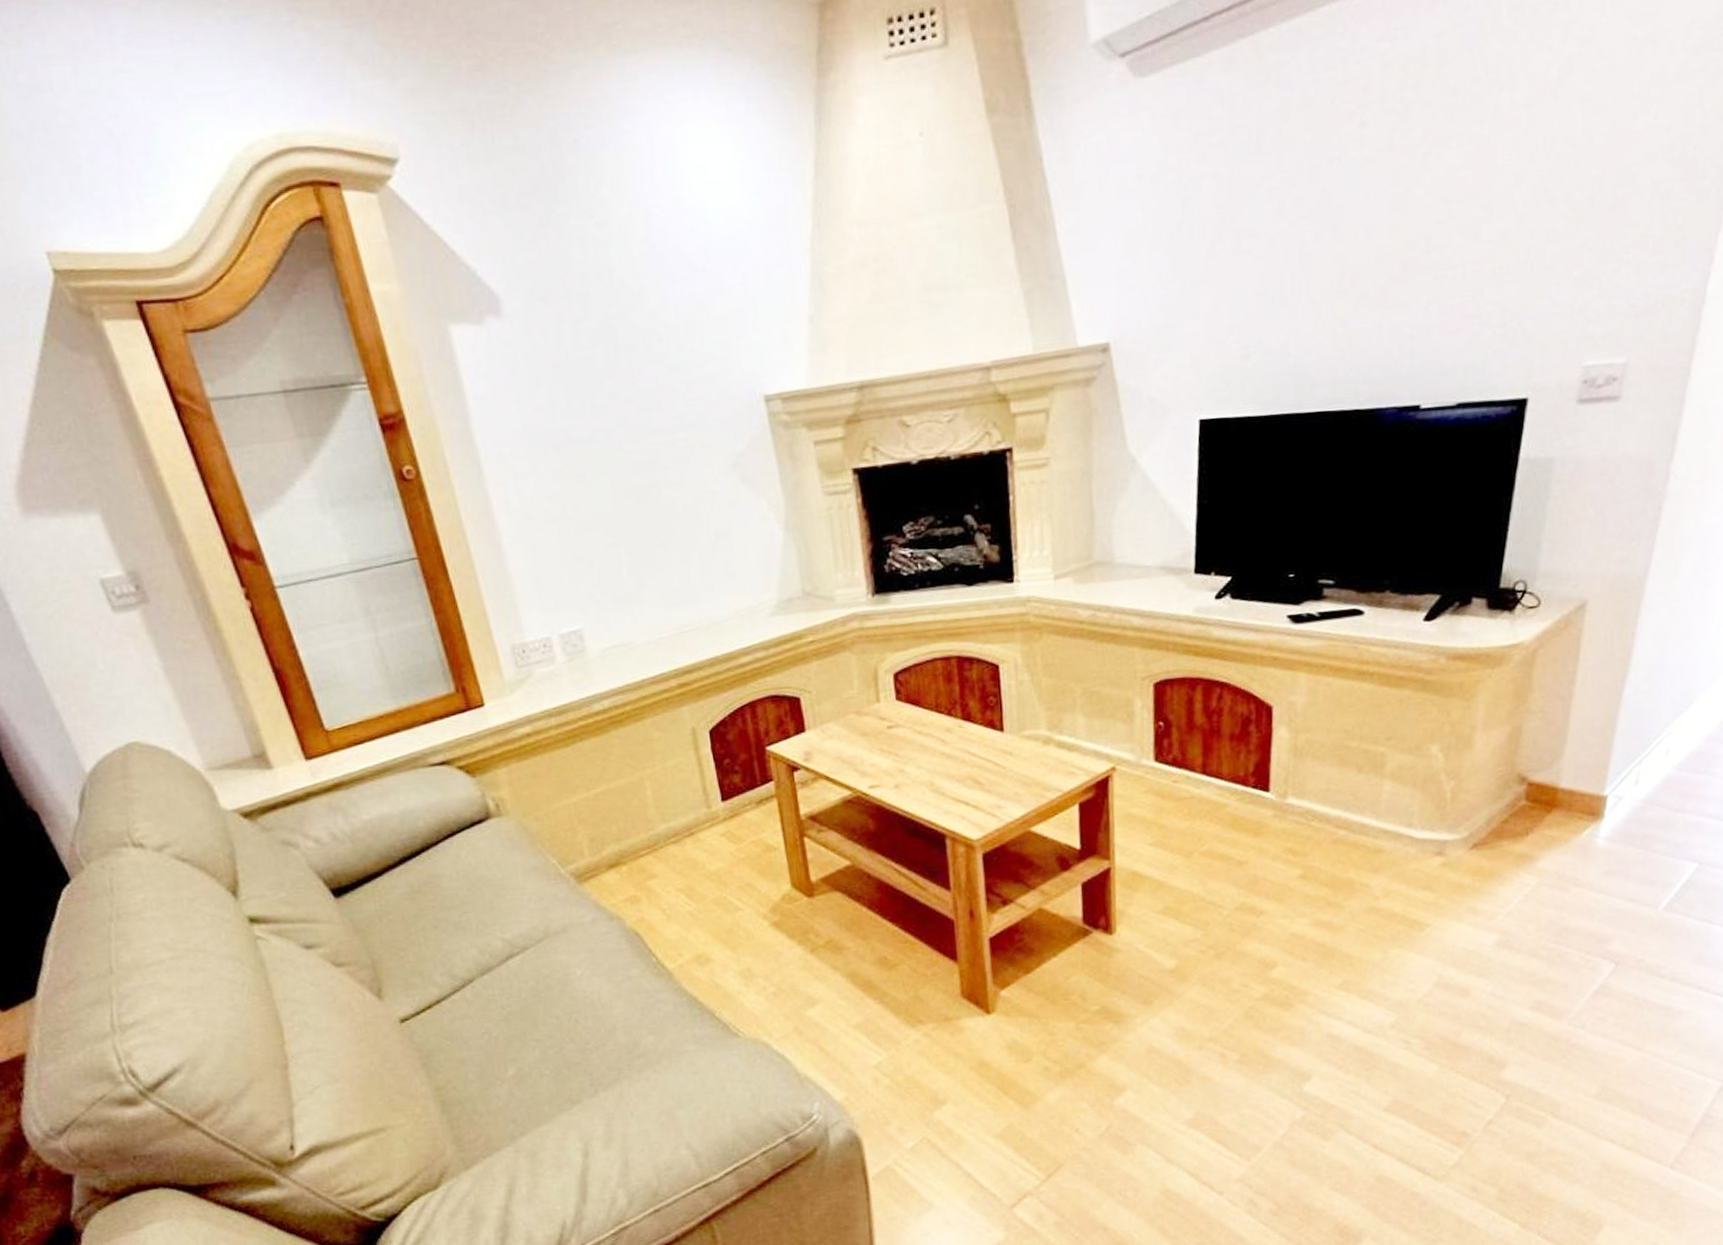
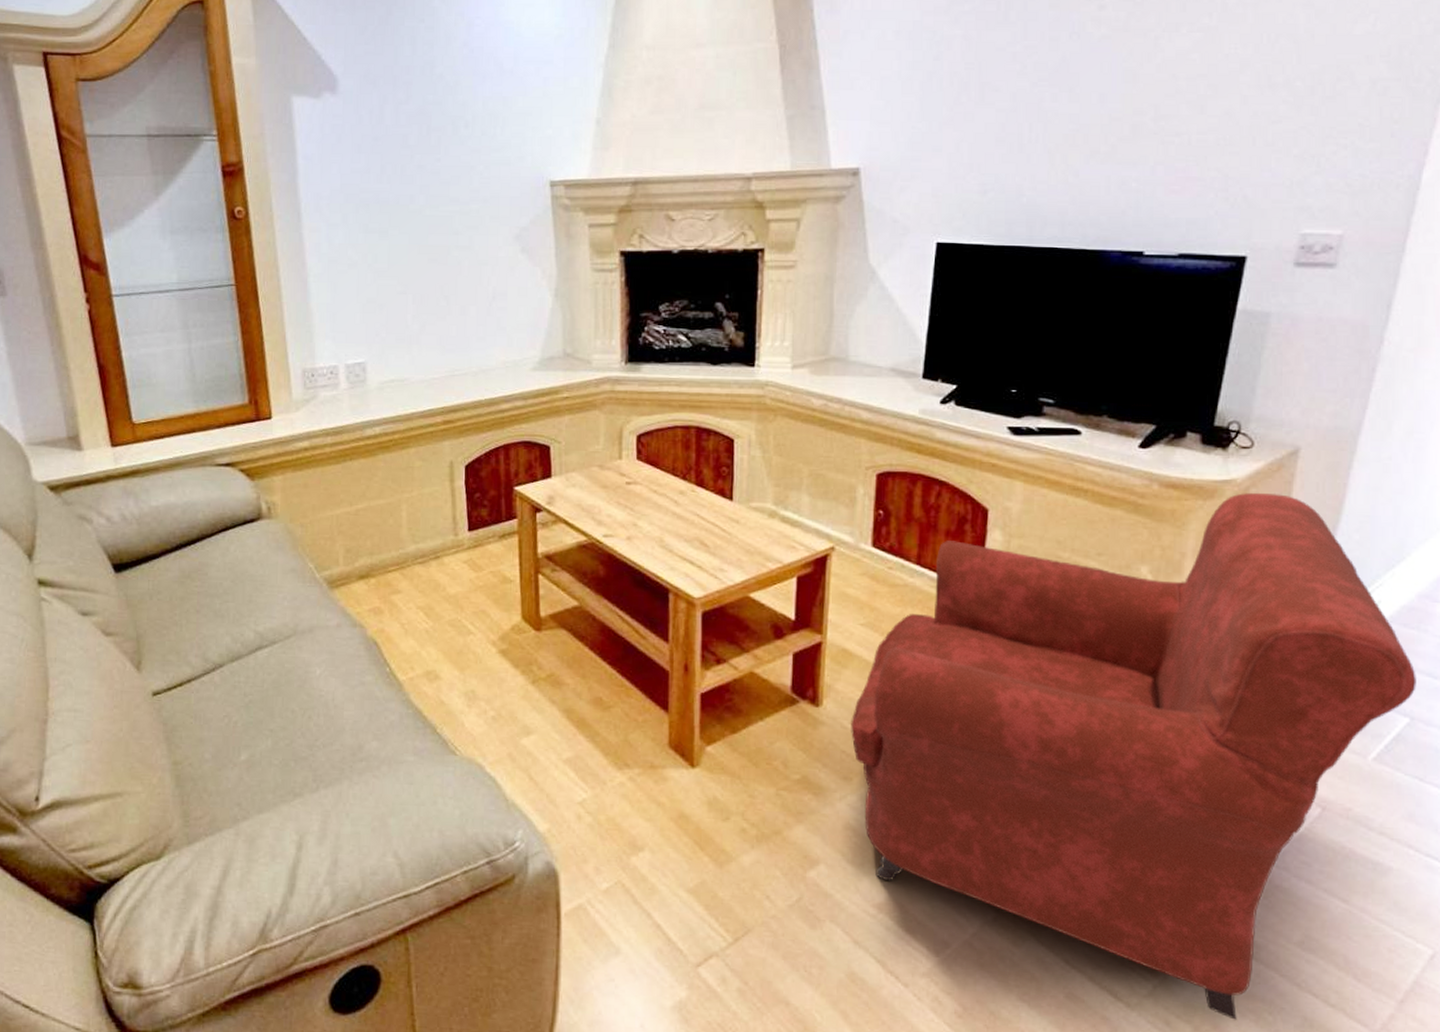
armchair: none [1146,651,1705,1176] -> present [851,492,1416,1020]

